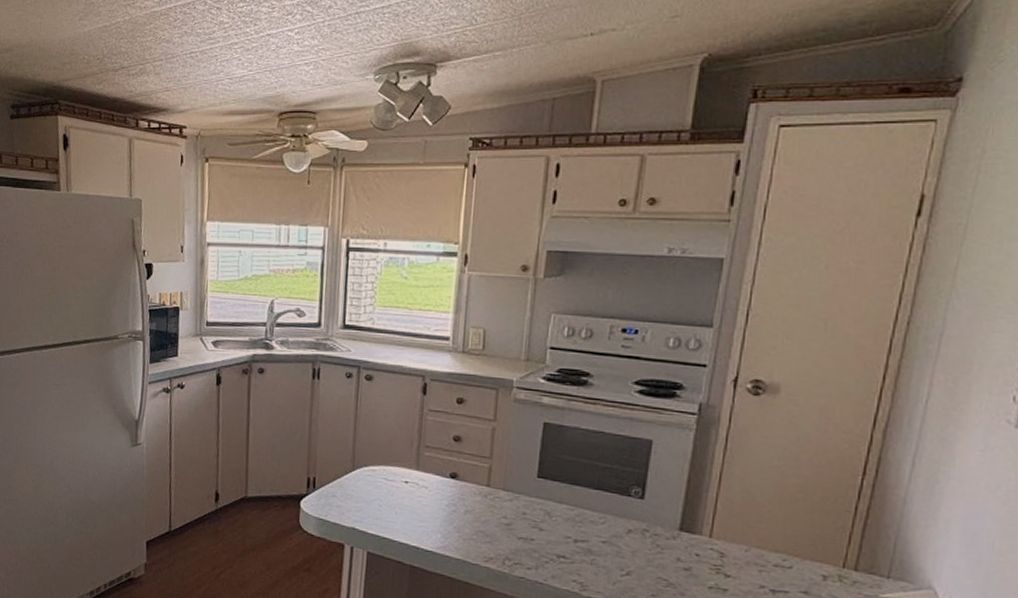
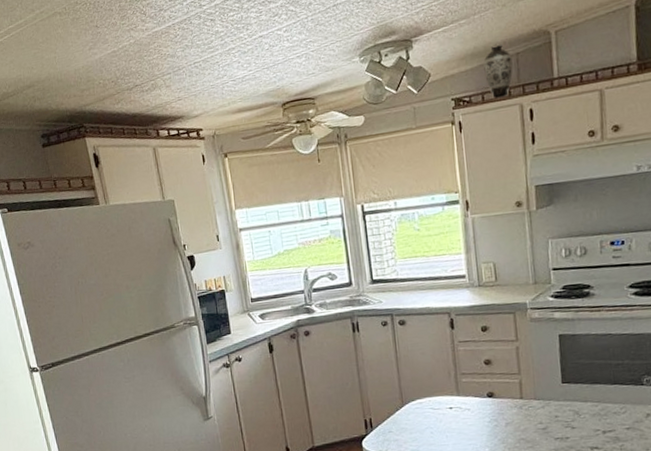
decorative vase: none [512,86,547,146] -> present [483,45,513,99]

